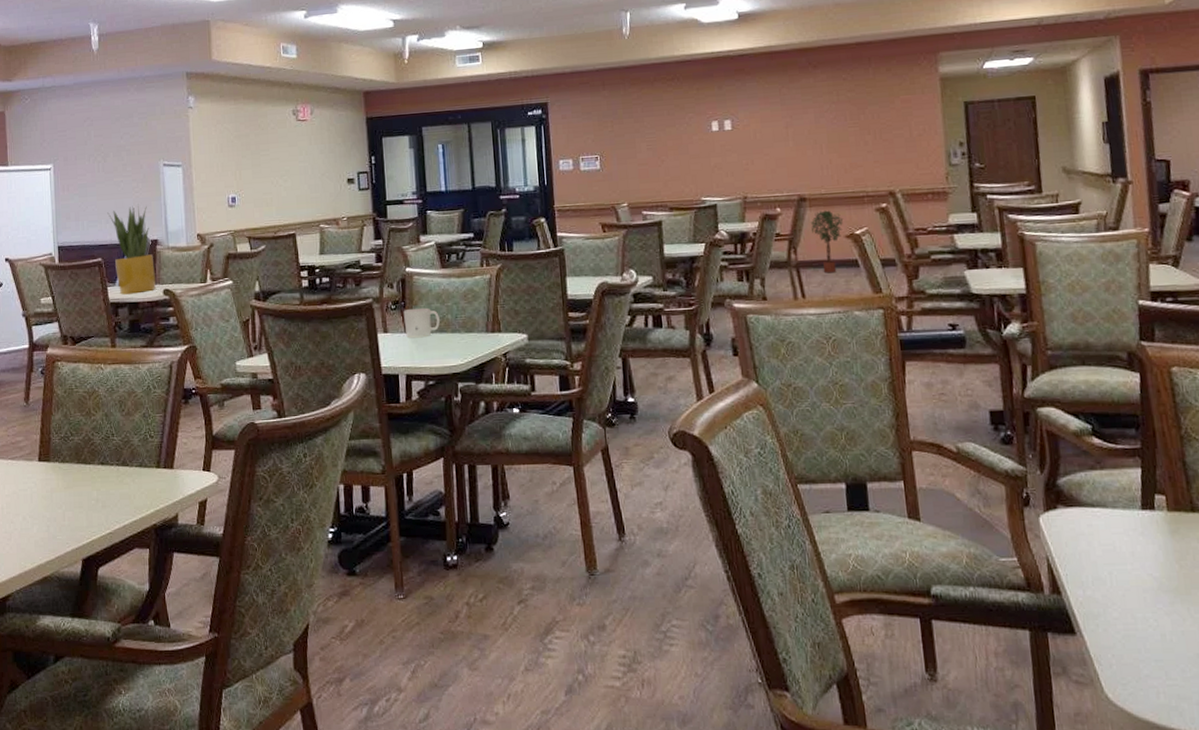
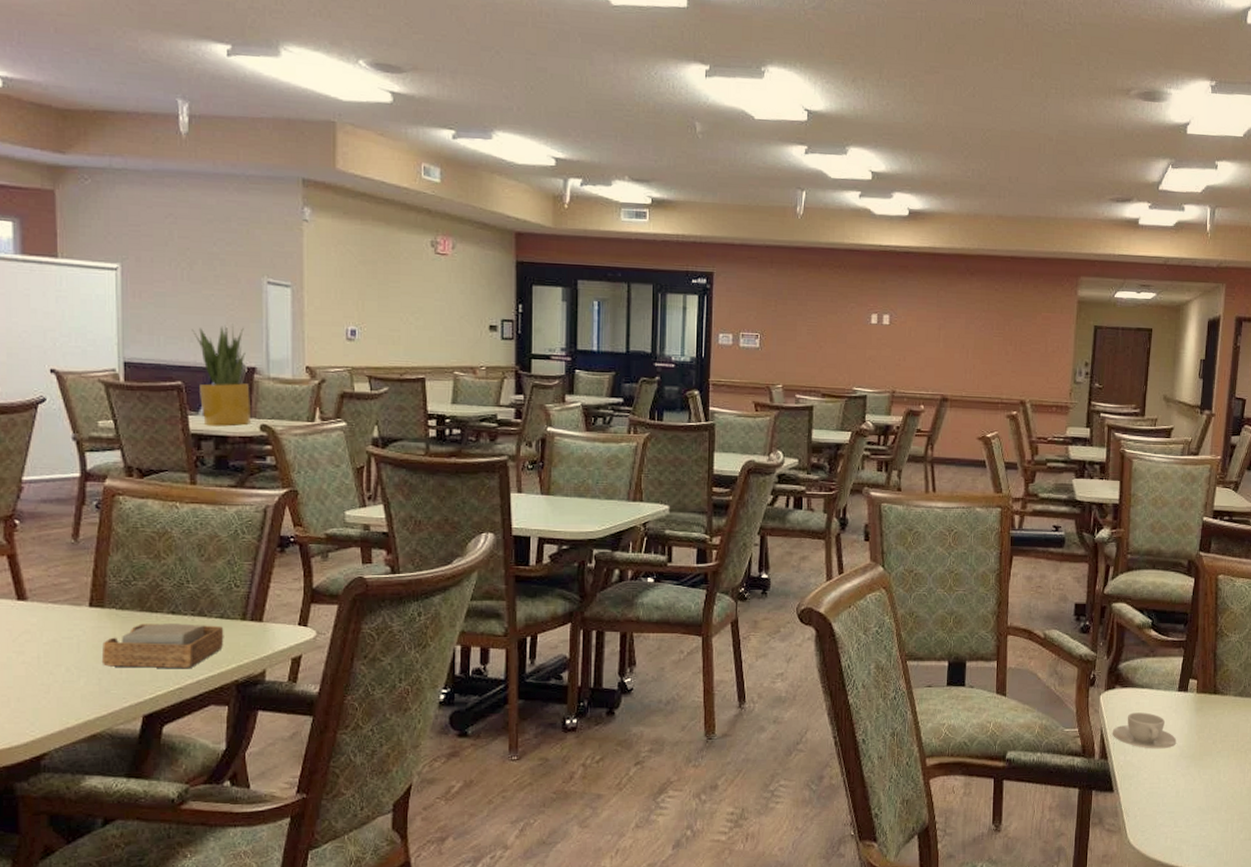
napkin holder: none [49,473,144,515] -> present [101,623,224,669]
mug: present [403,307,440,339] -> none [540,470,579,501]
potted tree: present [810,210,844,274] -> none [948,412,978,471]
teacup: none [1061,536,1151,582] -> present [1112,712,1177,749]

